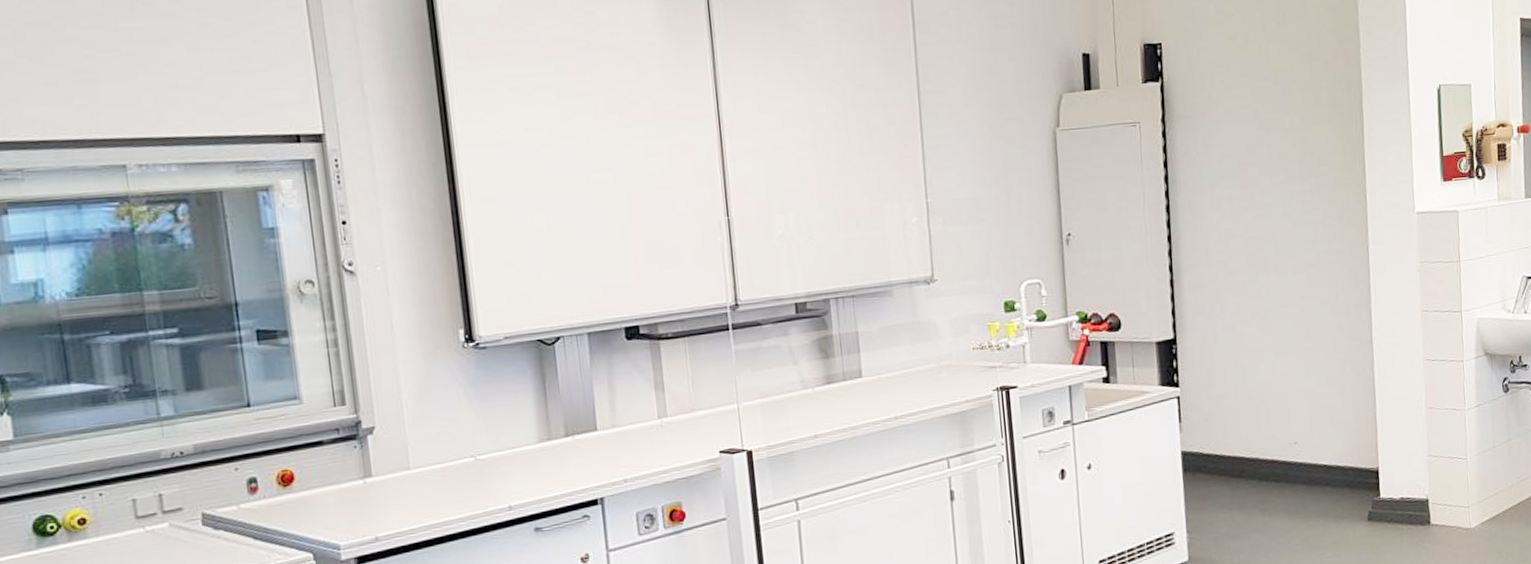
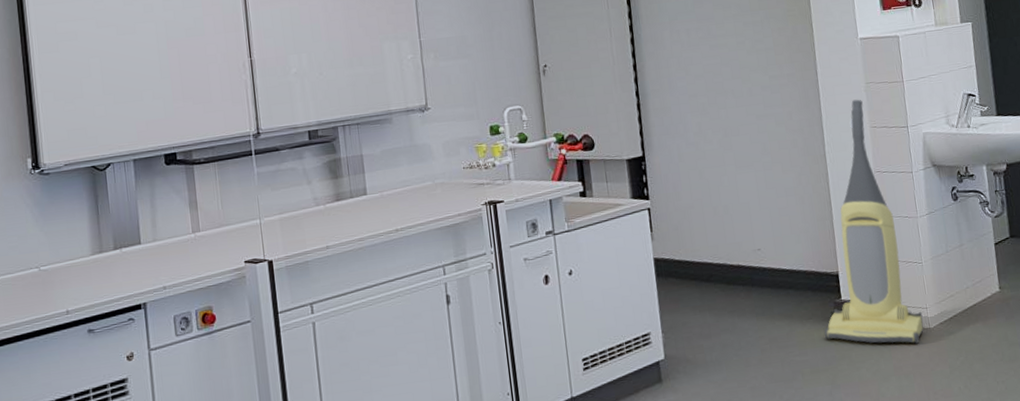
vacuum cleaner: none [1360,280,1464,545] -> present [824,99,924,344]

